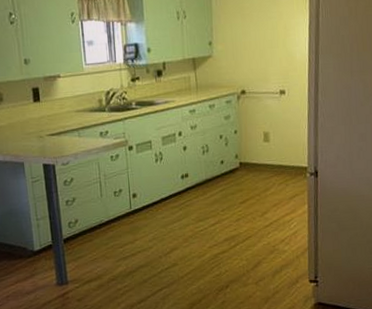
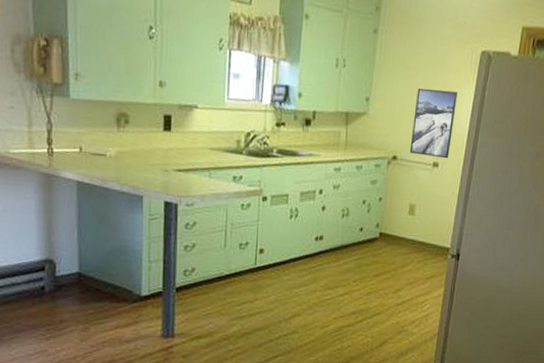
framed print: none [255,22,294,86] -> present [409,88,458,159]

